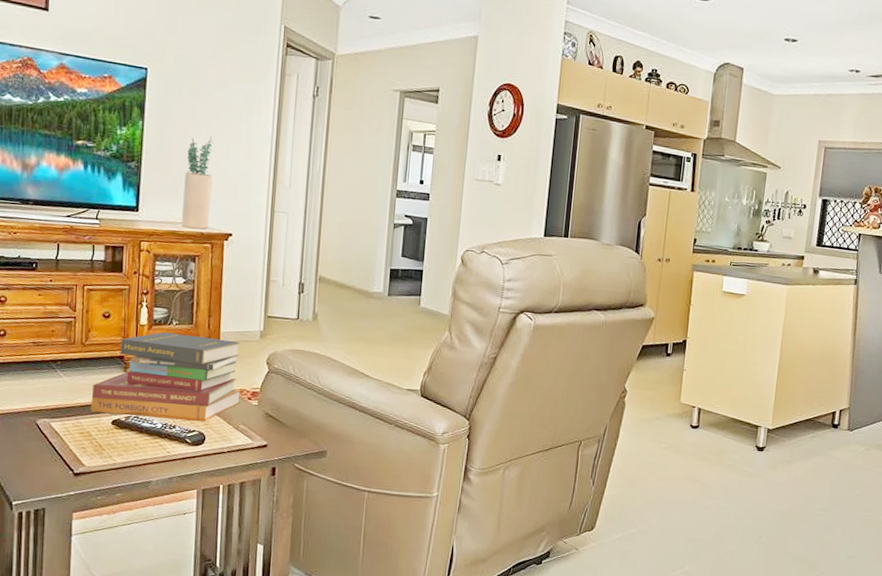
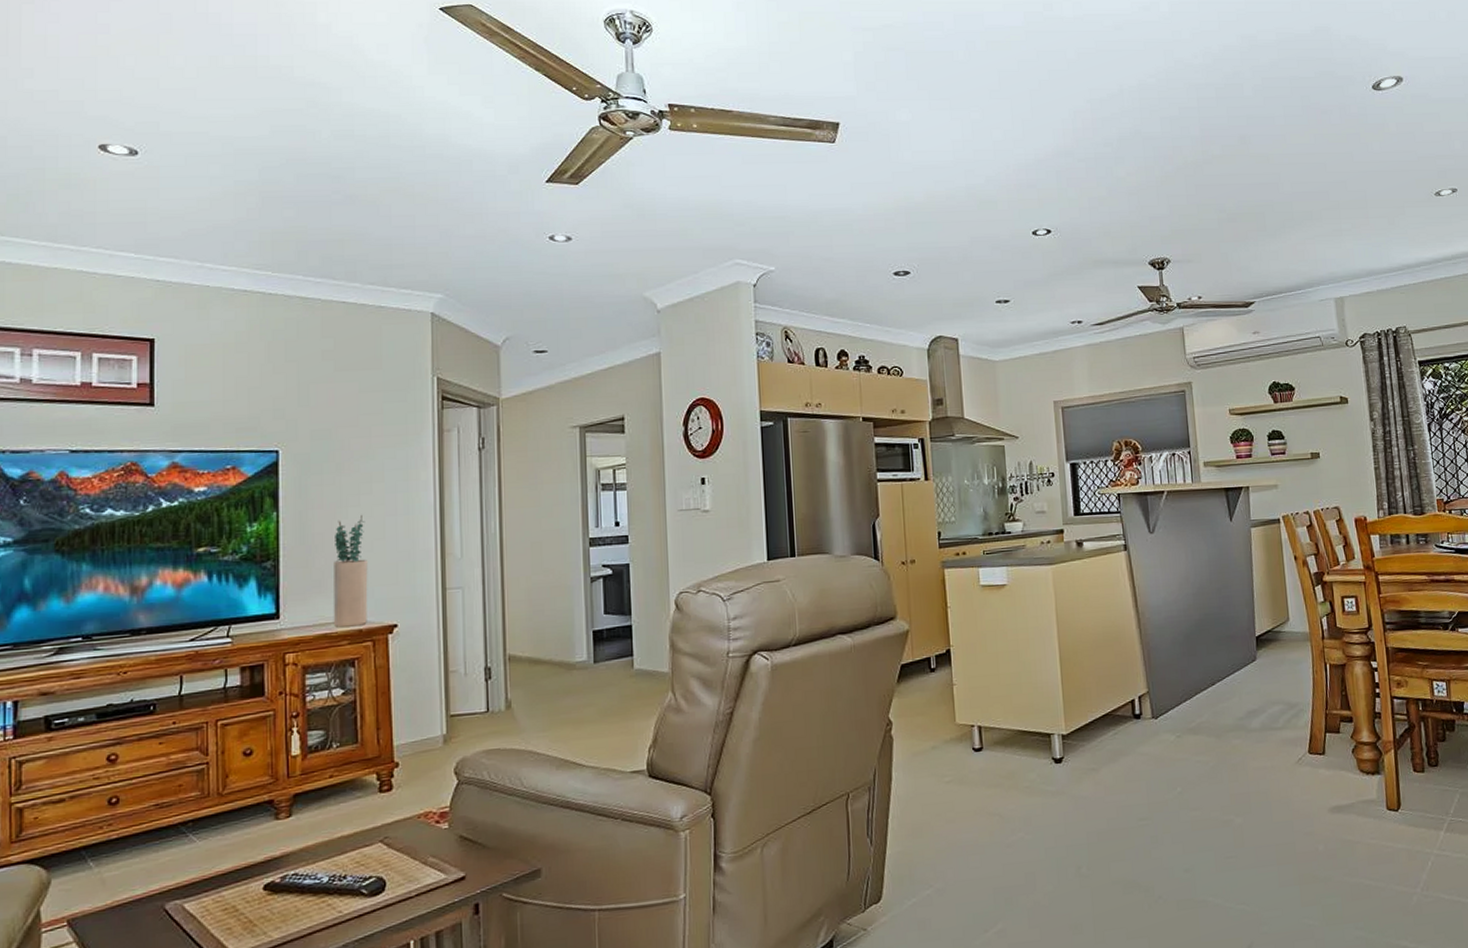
books: present [90,332,242,422] -> none [235,753,427,880]

